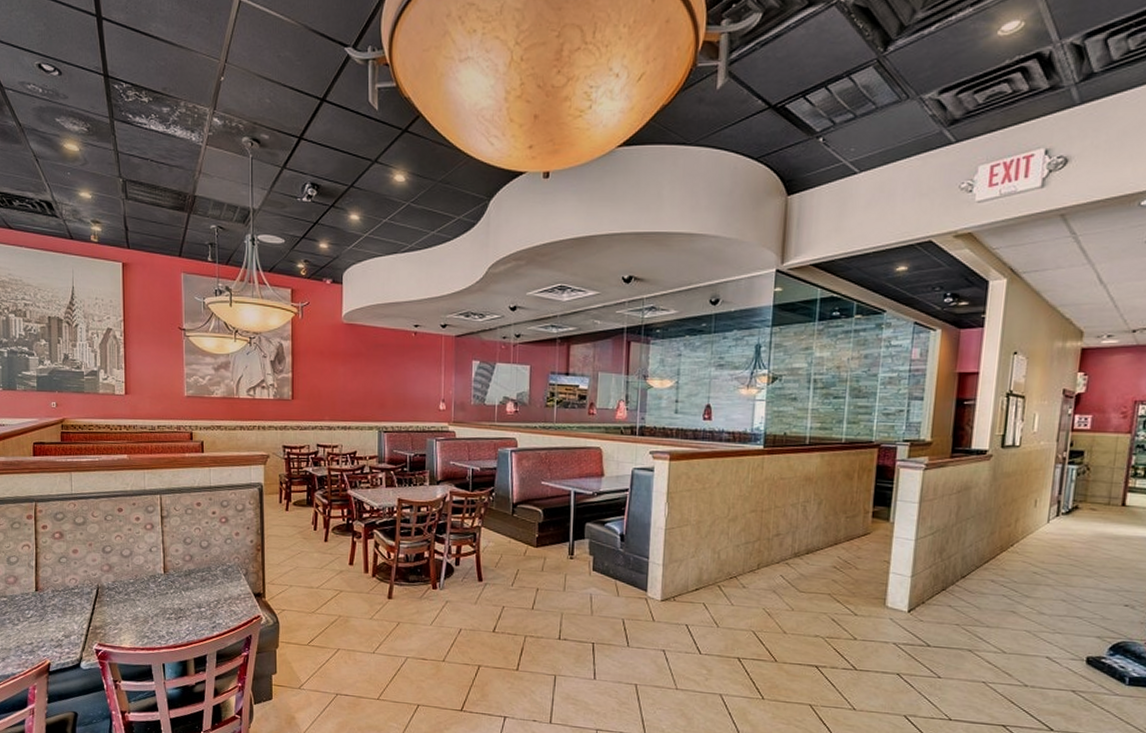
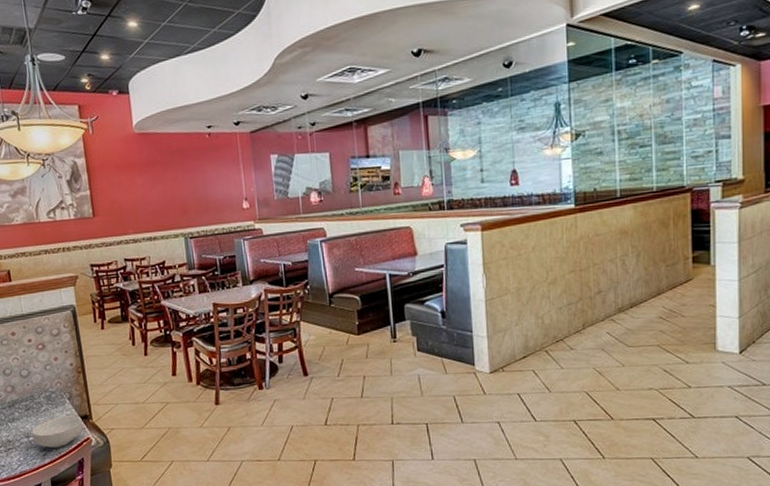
cereal bowl: none [204,591,255,622] -> present [32,415,83,449]

